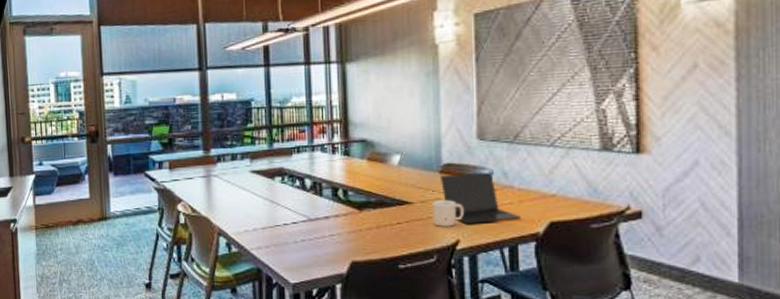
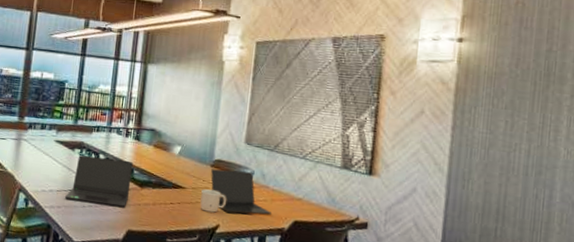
laptop: none [271,182,347,237] -> present [64,155,133,208]

